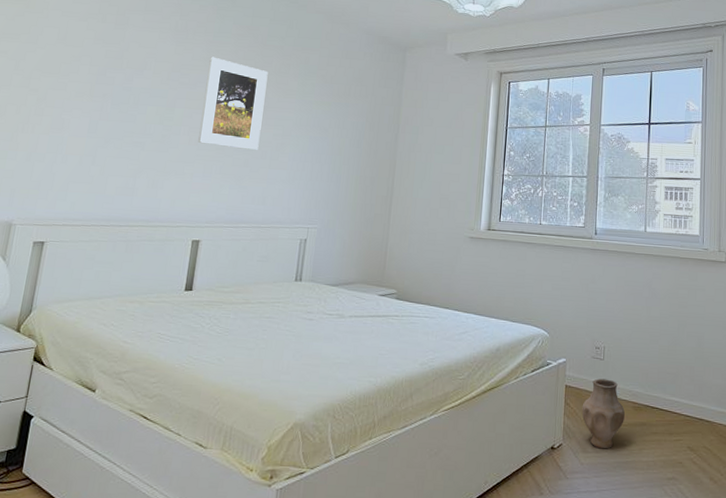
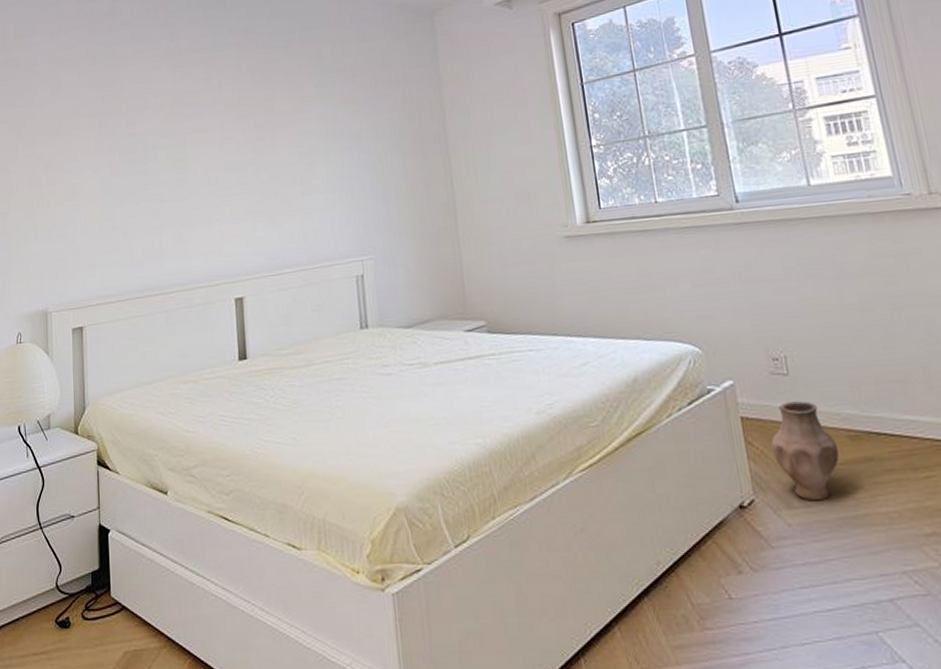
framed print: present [198,56,268,150] -> none [211,76,286,182]

